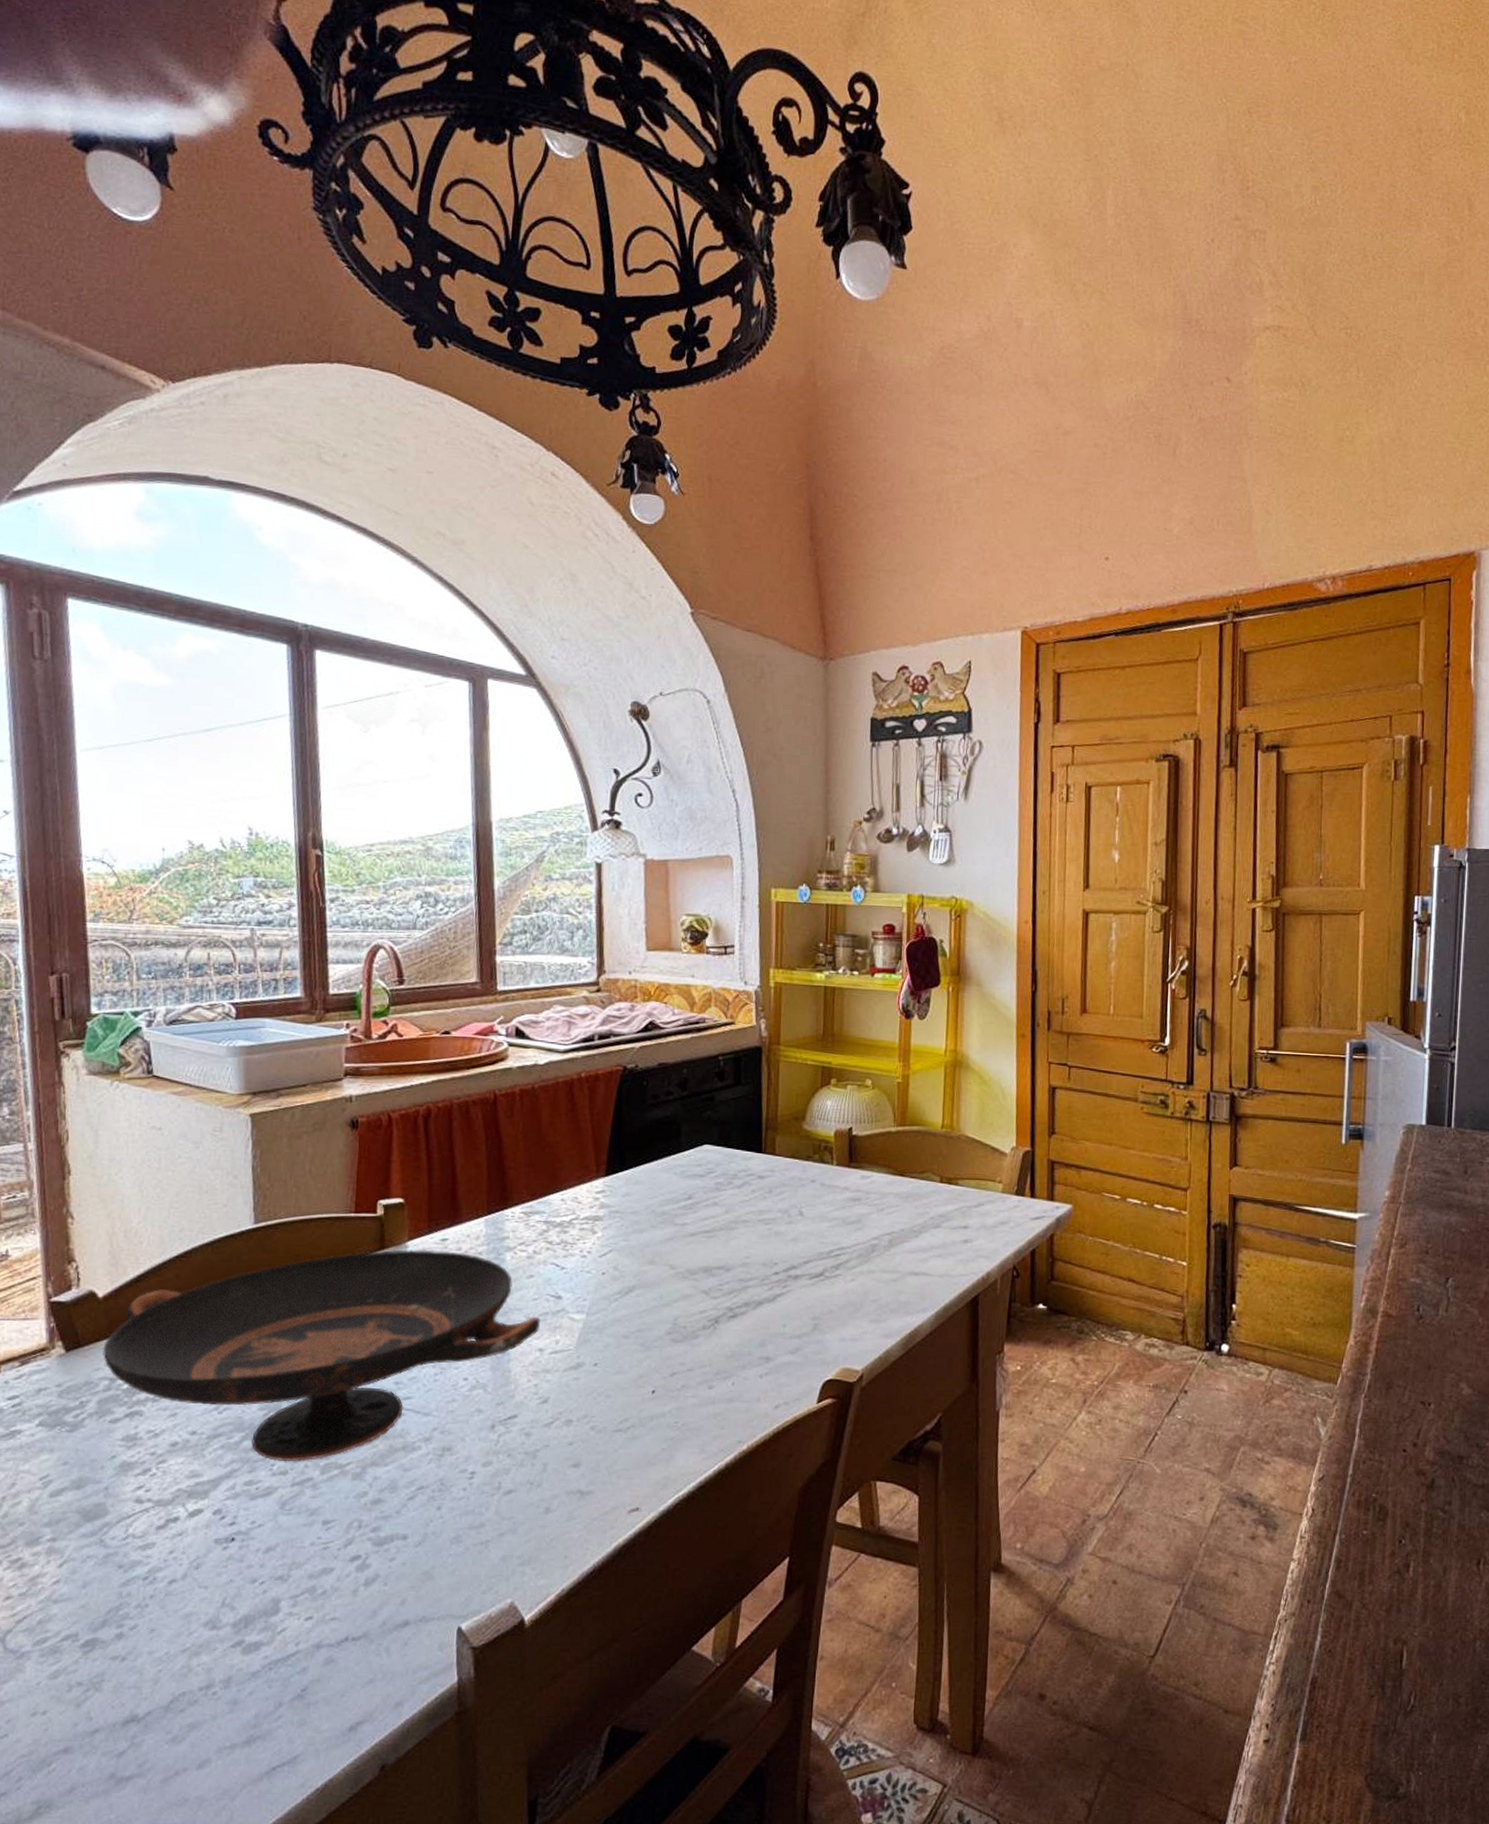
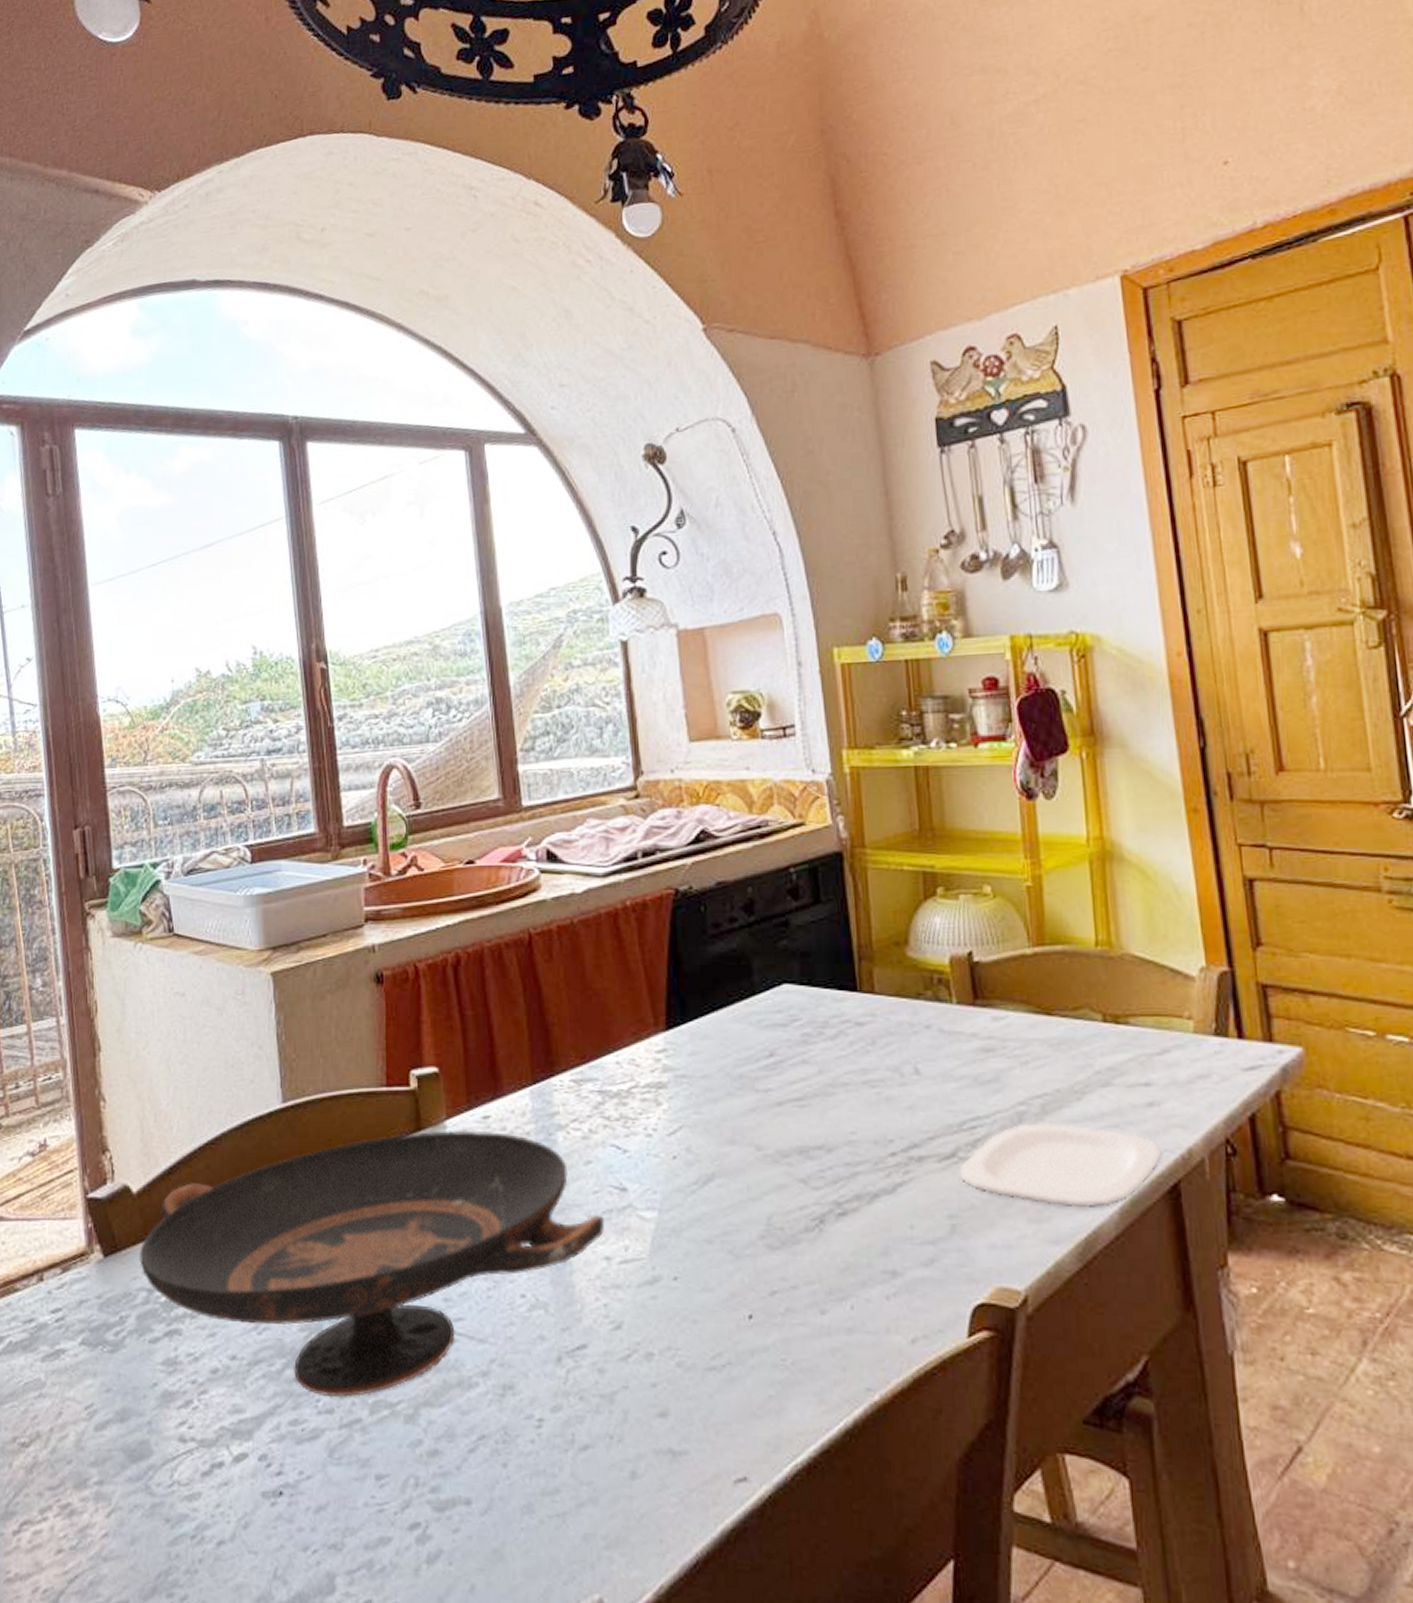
plate: none [825,1253,969,1312] -> present [960,1123,1162,1207]

